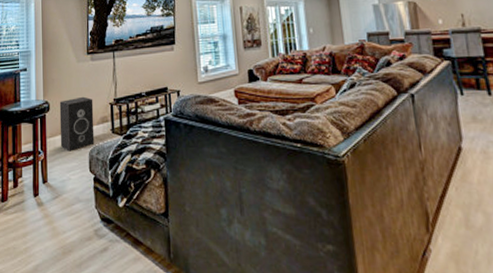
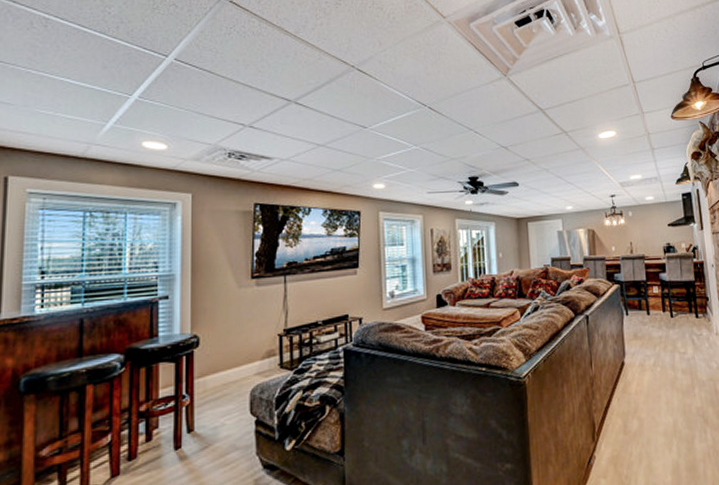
speaker: present [59,96,95,152] -> none [212,327,258,393]

